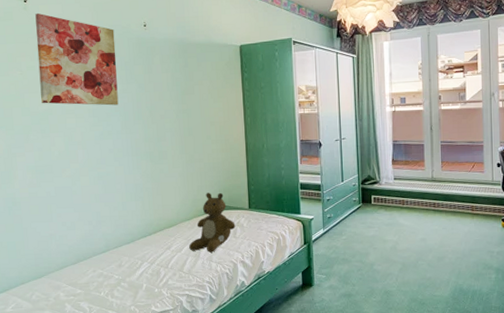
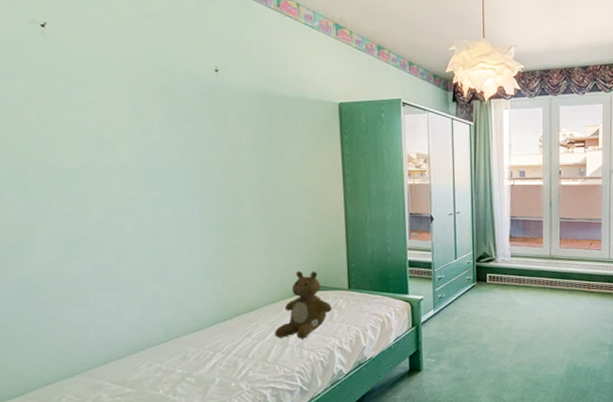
wall art: present [35,12,119,106] -> none [58,42,181,166]

